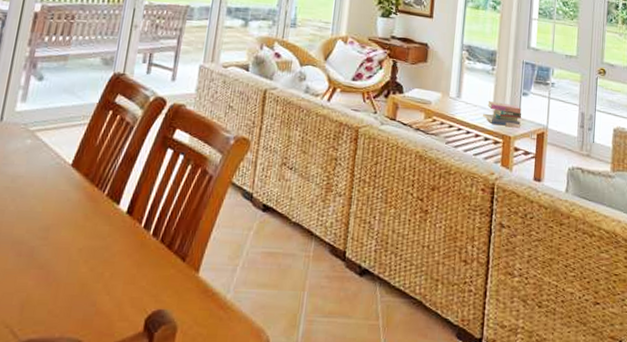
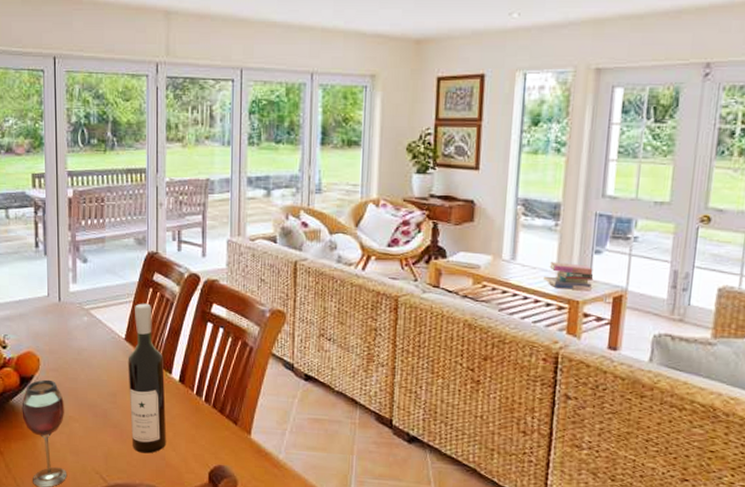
bottle: none [58,126,113,299] -> present [127,303,167,454]

